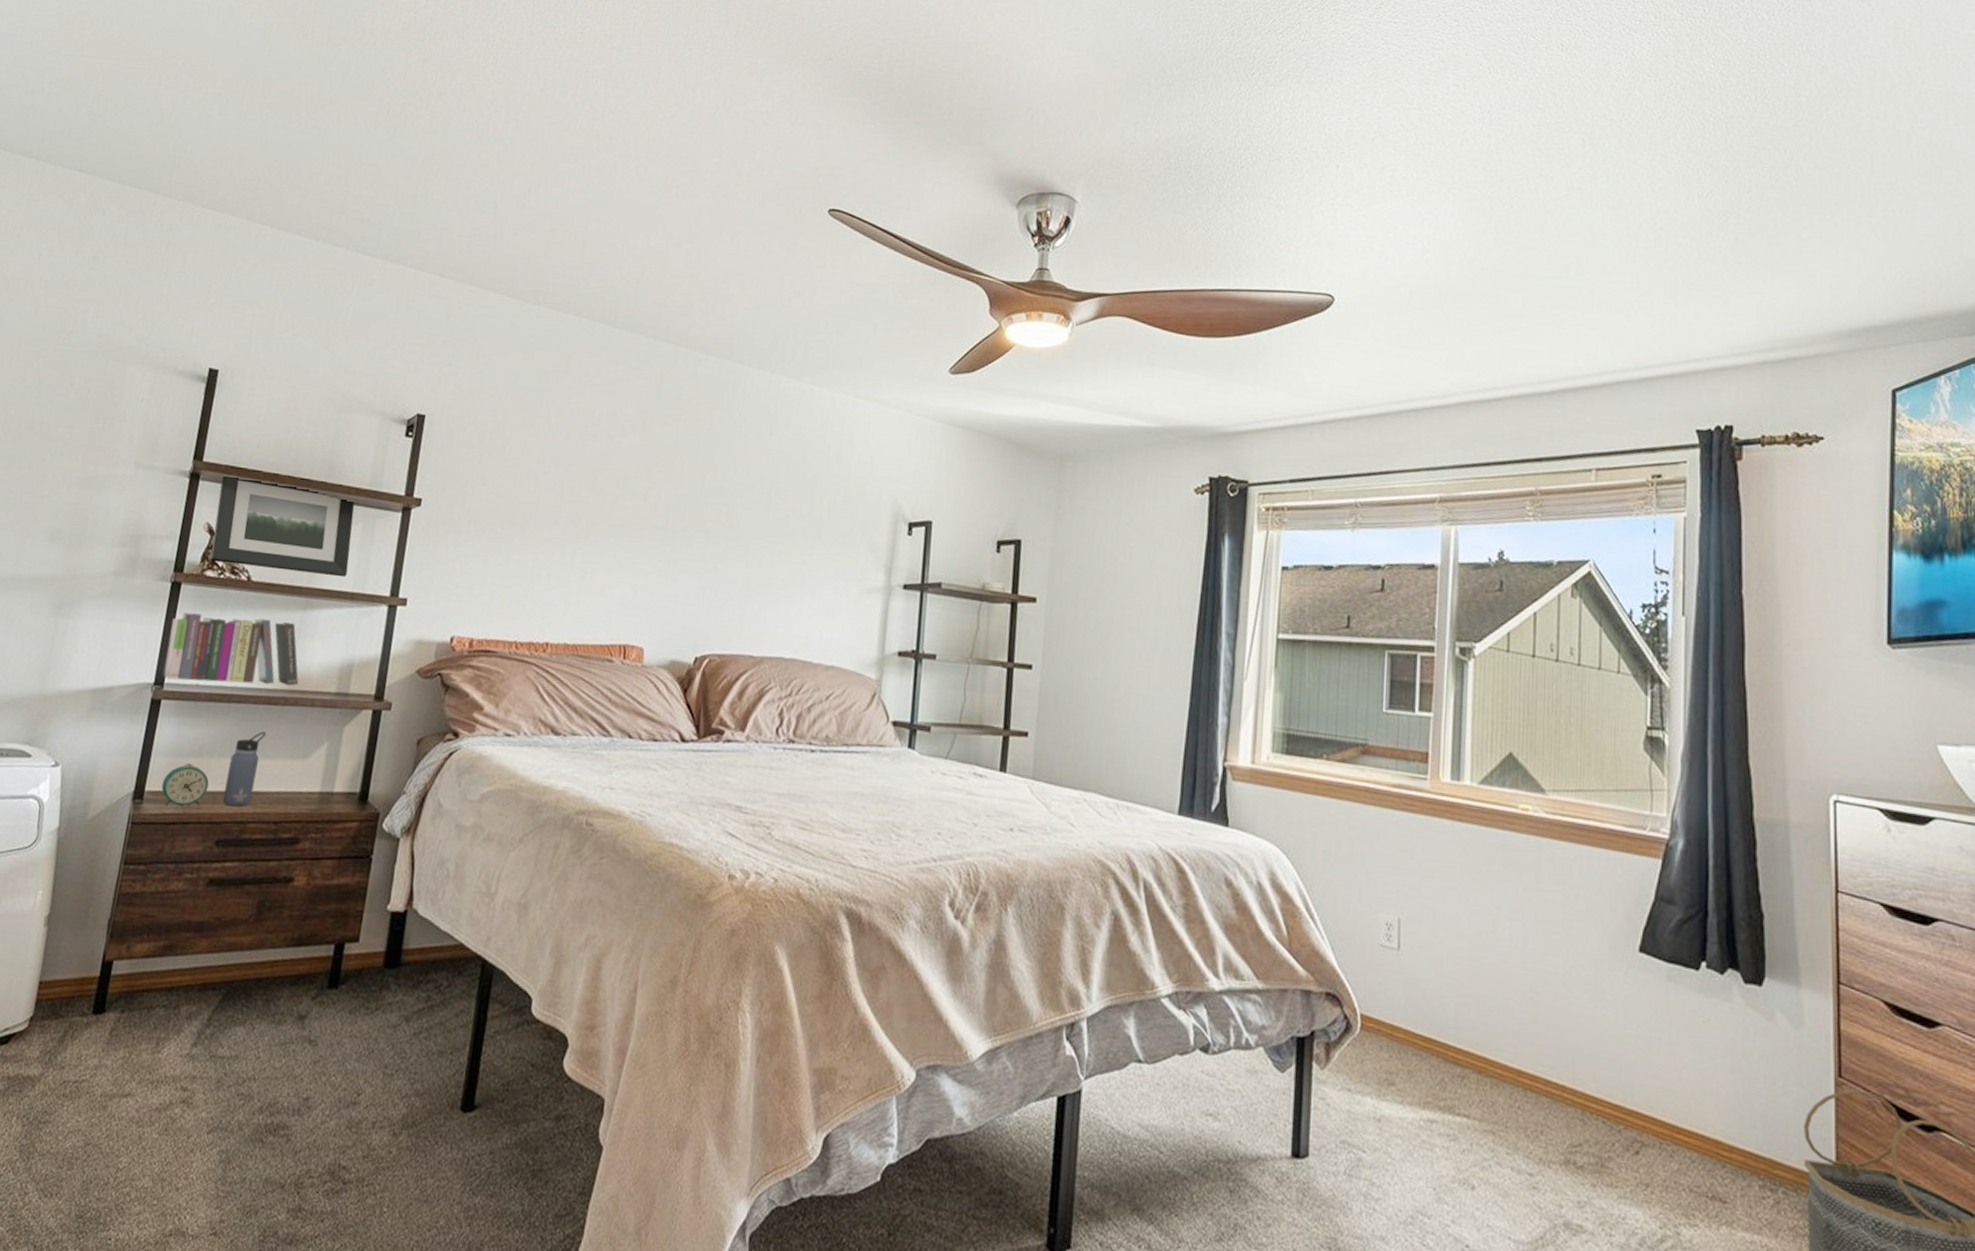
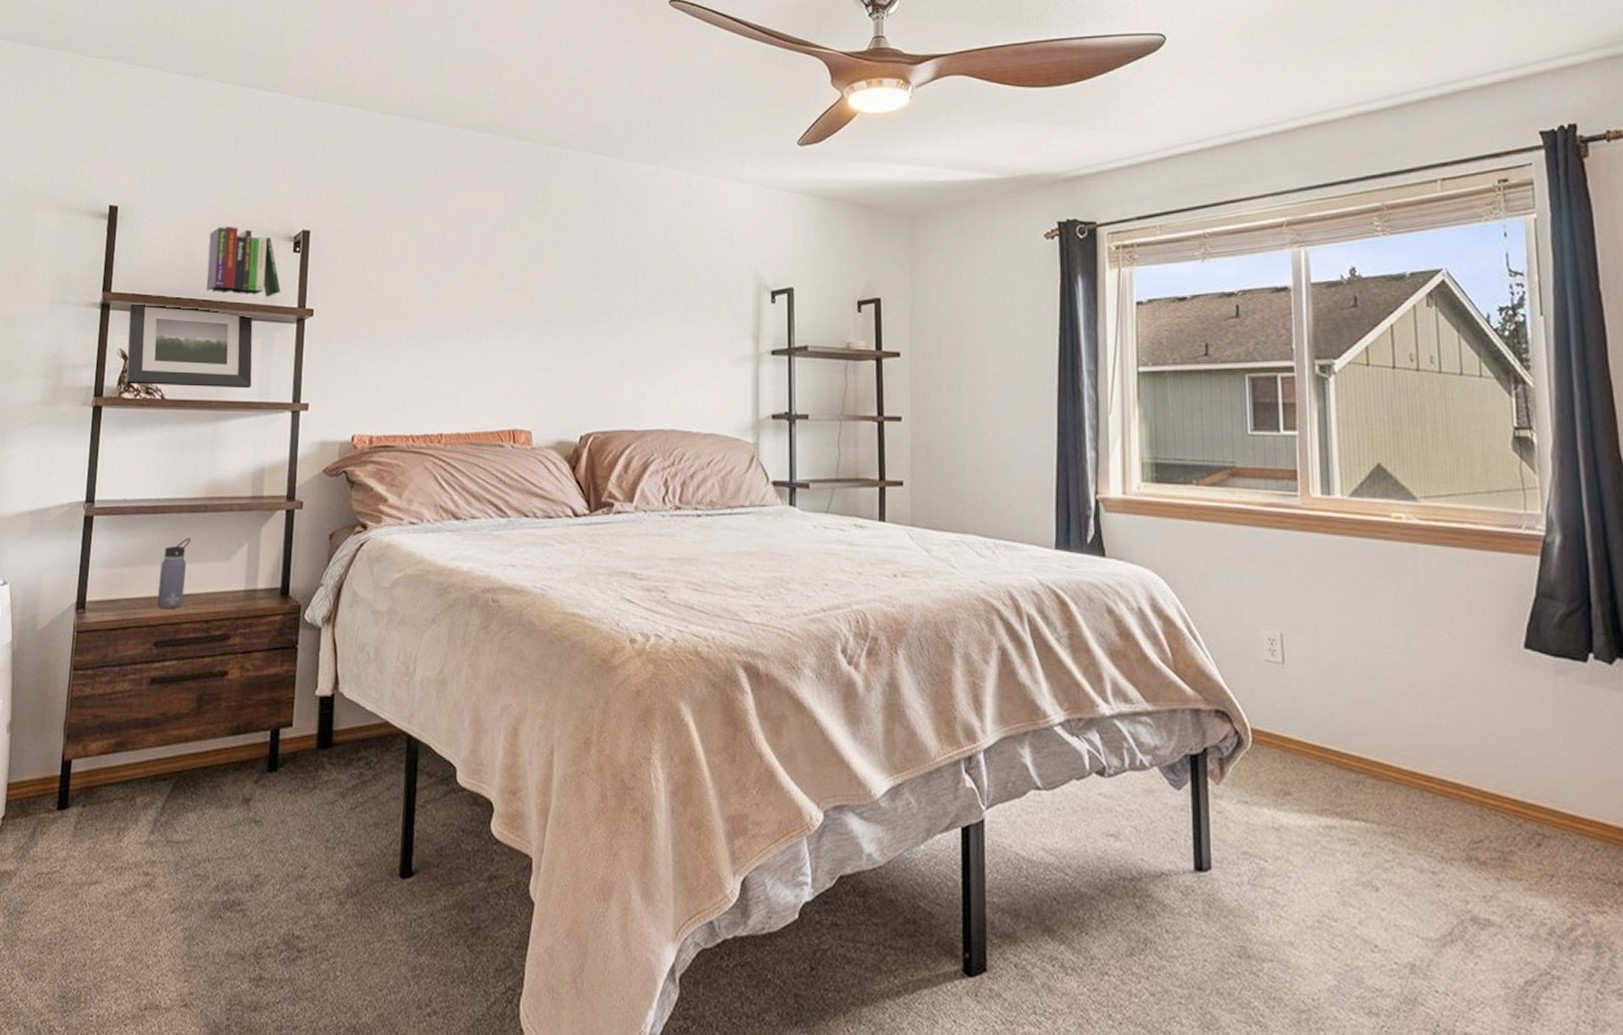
alarm clock: present [161,763,209,806] -> none [101,572,143,614]
books: present [162,612,299,686] -> none [92,433,217,496]
books: none [306,402,389,482] -> present [206,226,281,298]

